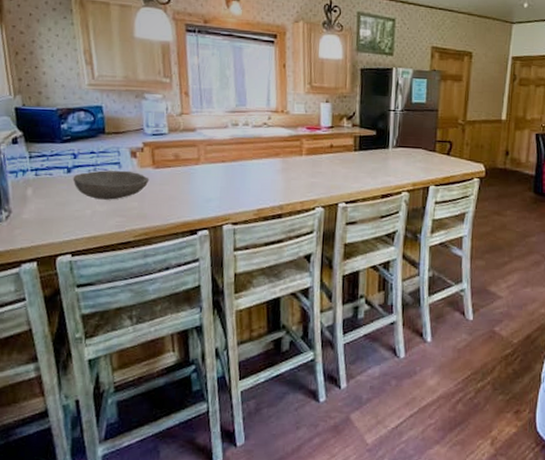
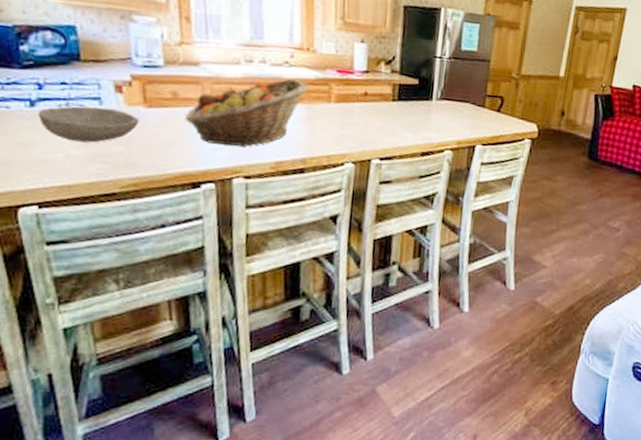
fruit basket: none [184,138,283,198] -> present [184,79,308,147]

